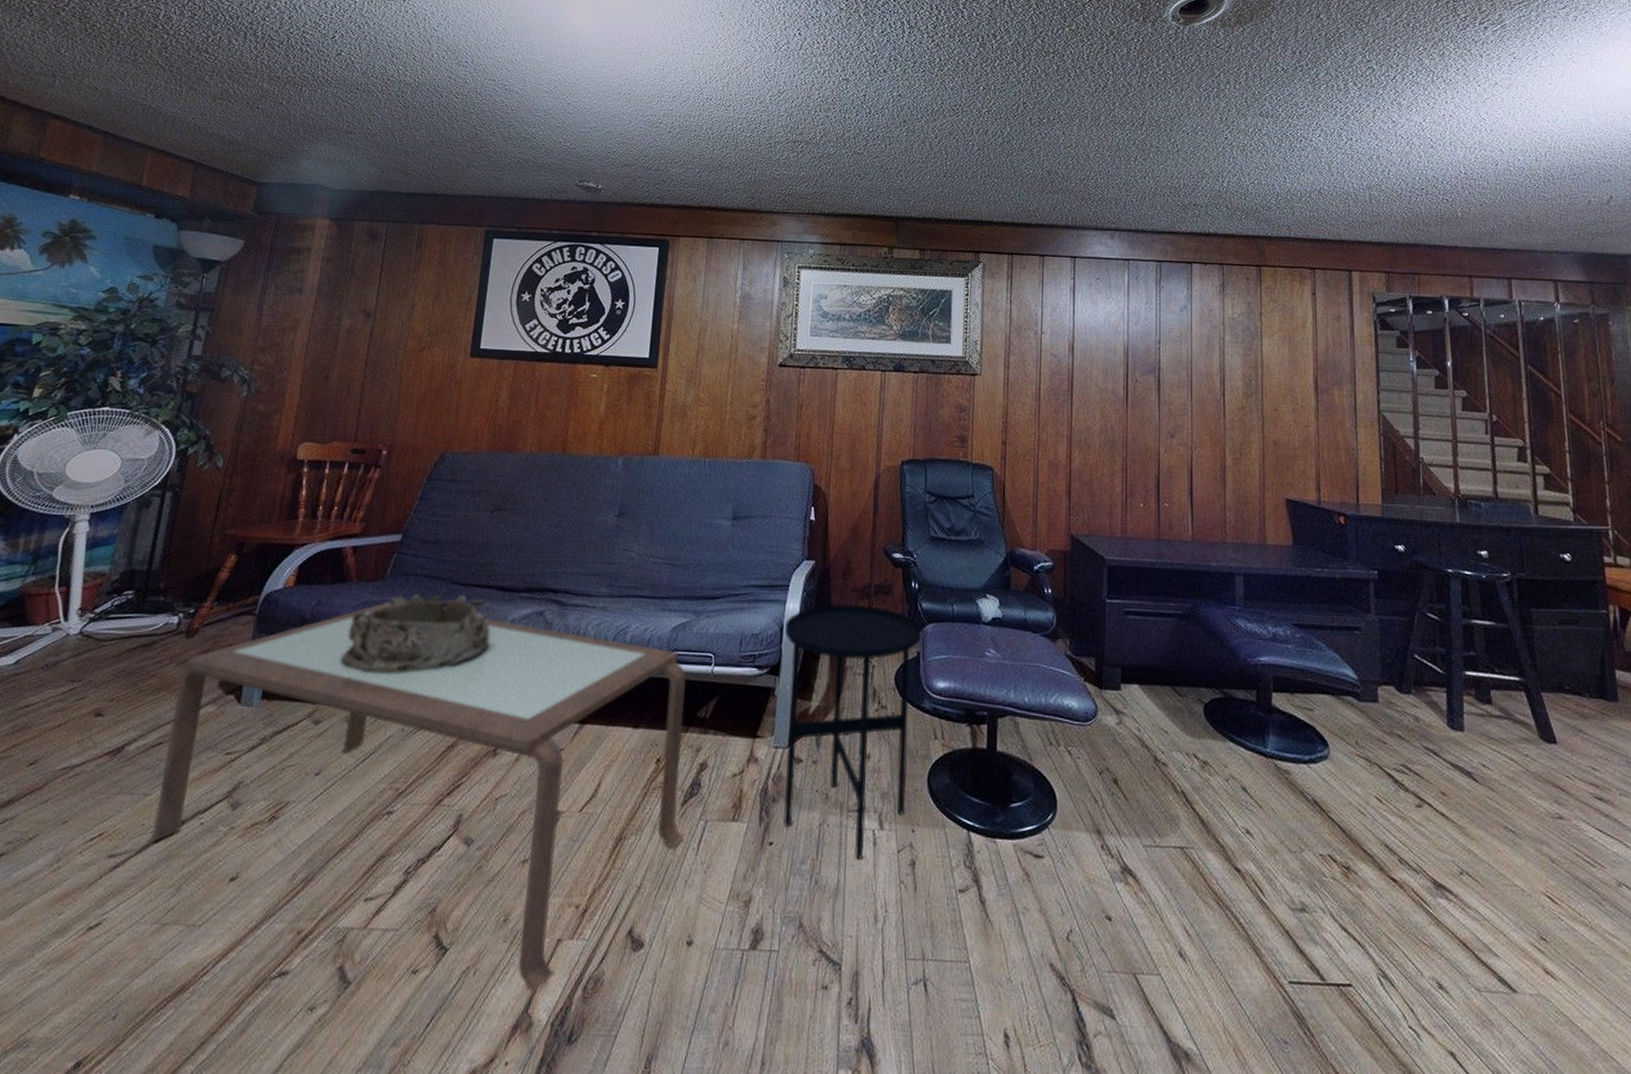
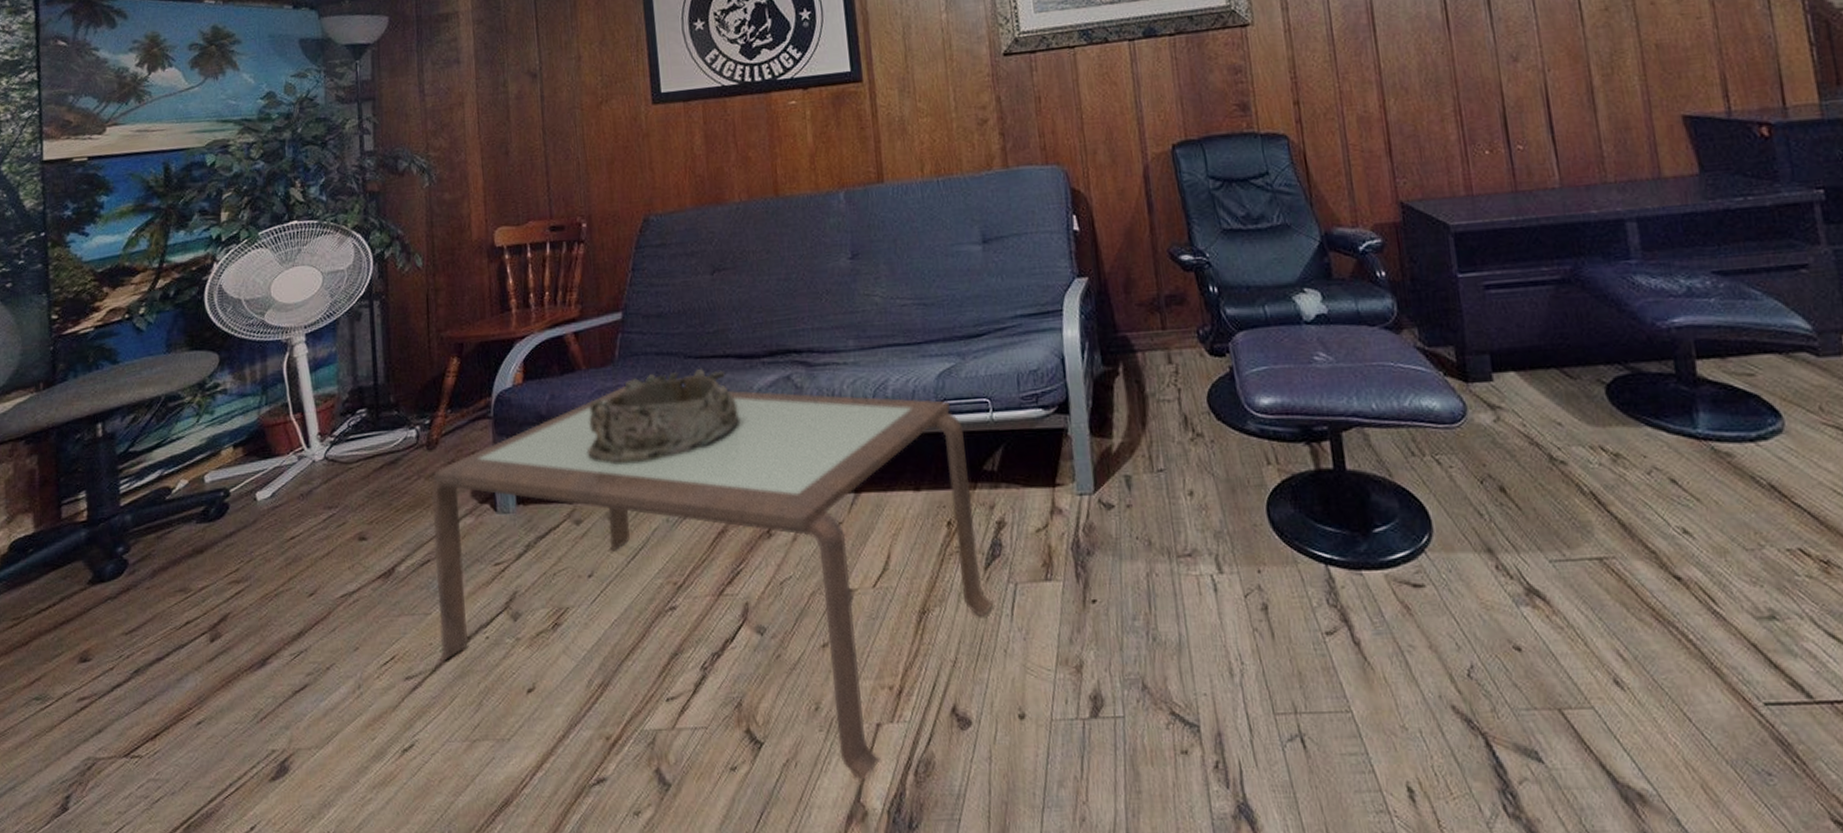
side table: present [783,604,922,859] -> none [1066,320,1245,609]

